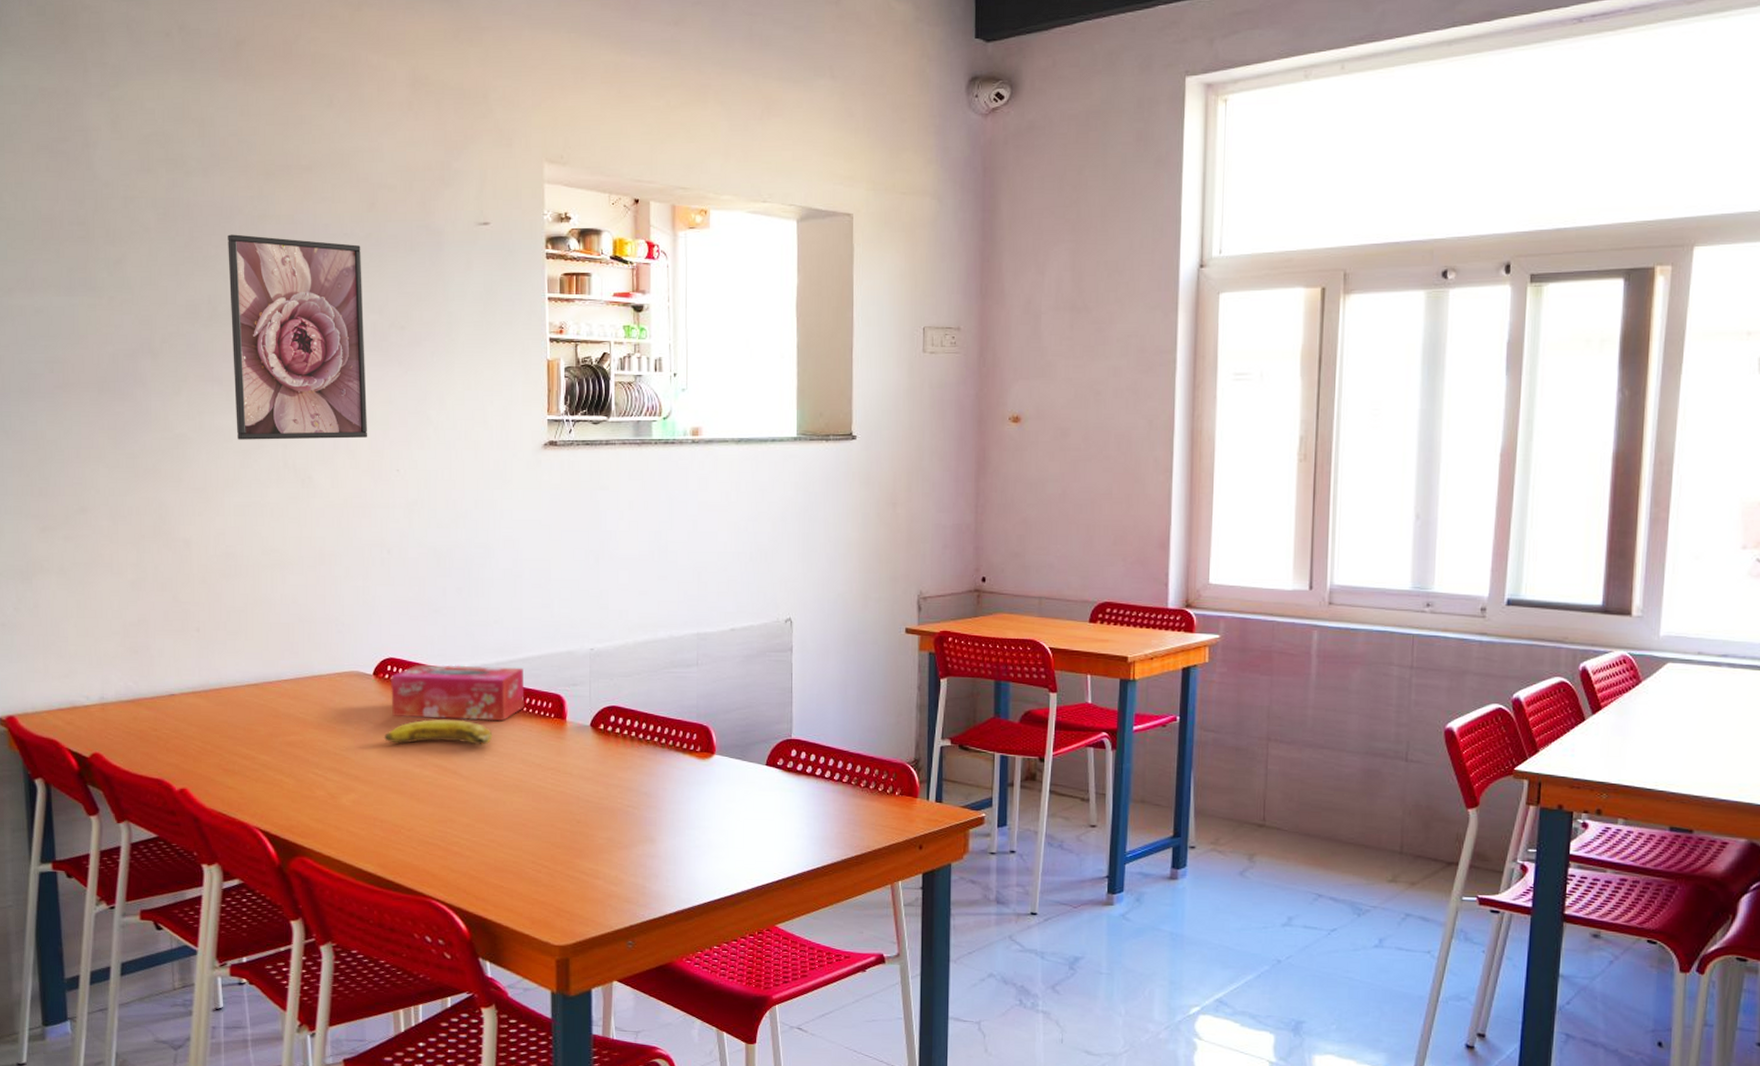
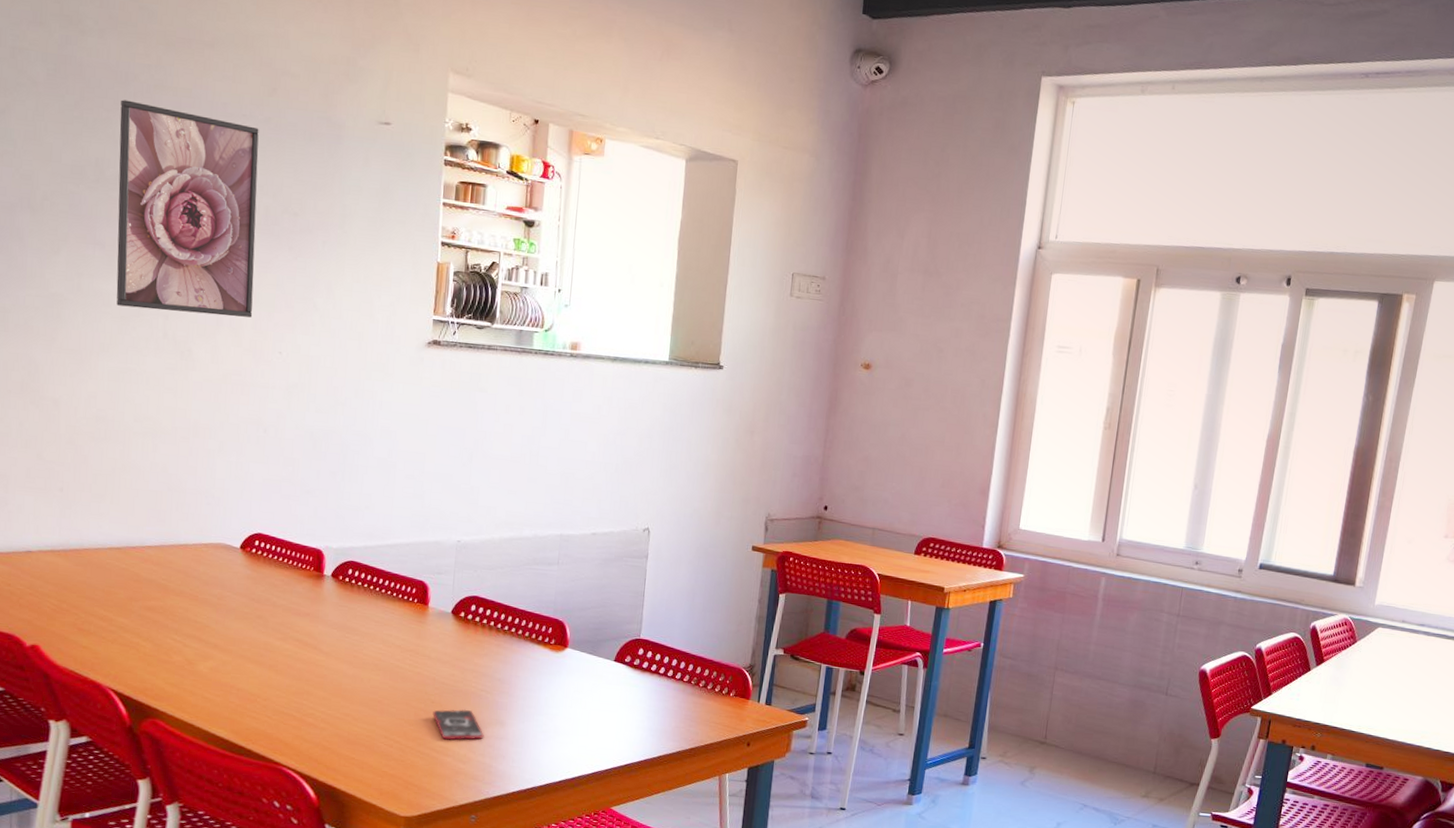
banana: present [383,719,493,745] -> none [246,595,356,624]
tissue box: present [390,664,525,722] -> none [256,541,391,602]
smartphone: none [579,827,635,862] -> present [433,709,484,740]

